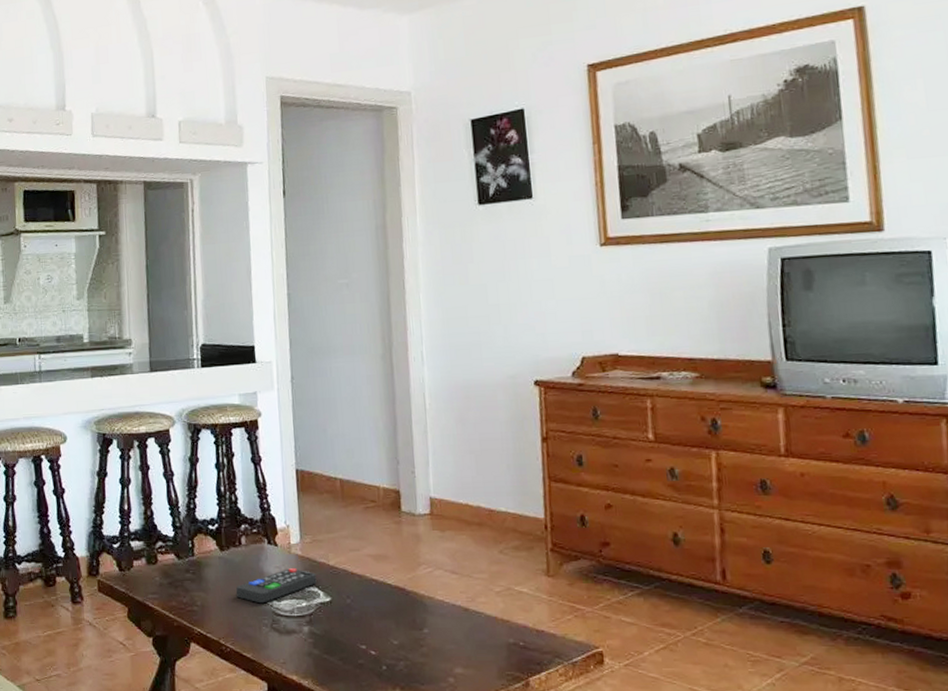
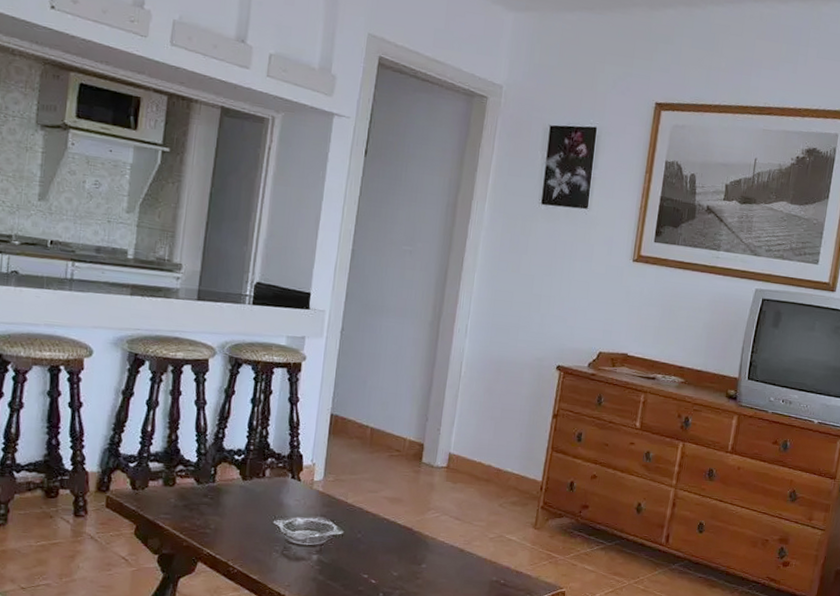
remote control: present [235,568,317,604] -> none [251,502,333,532]

